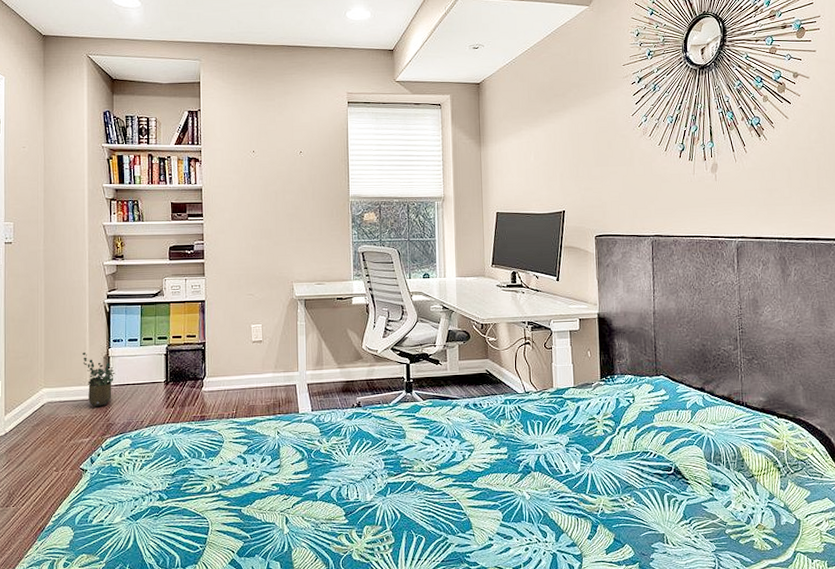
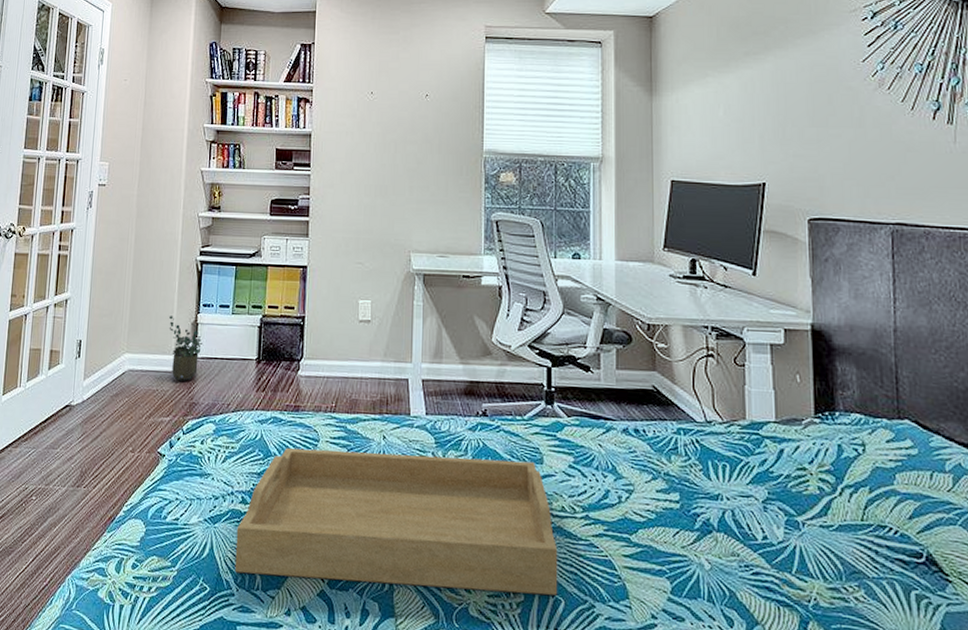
serving tray: none [156,438,420,557] -> present [234,447,558,596]

